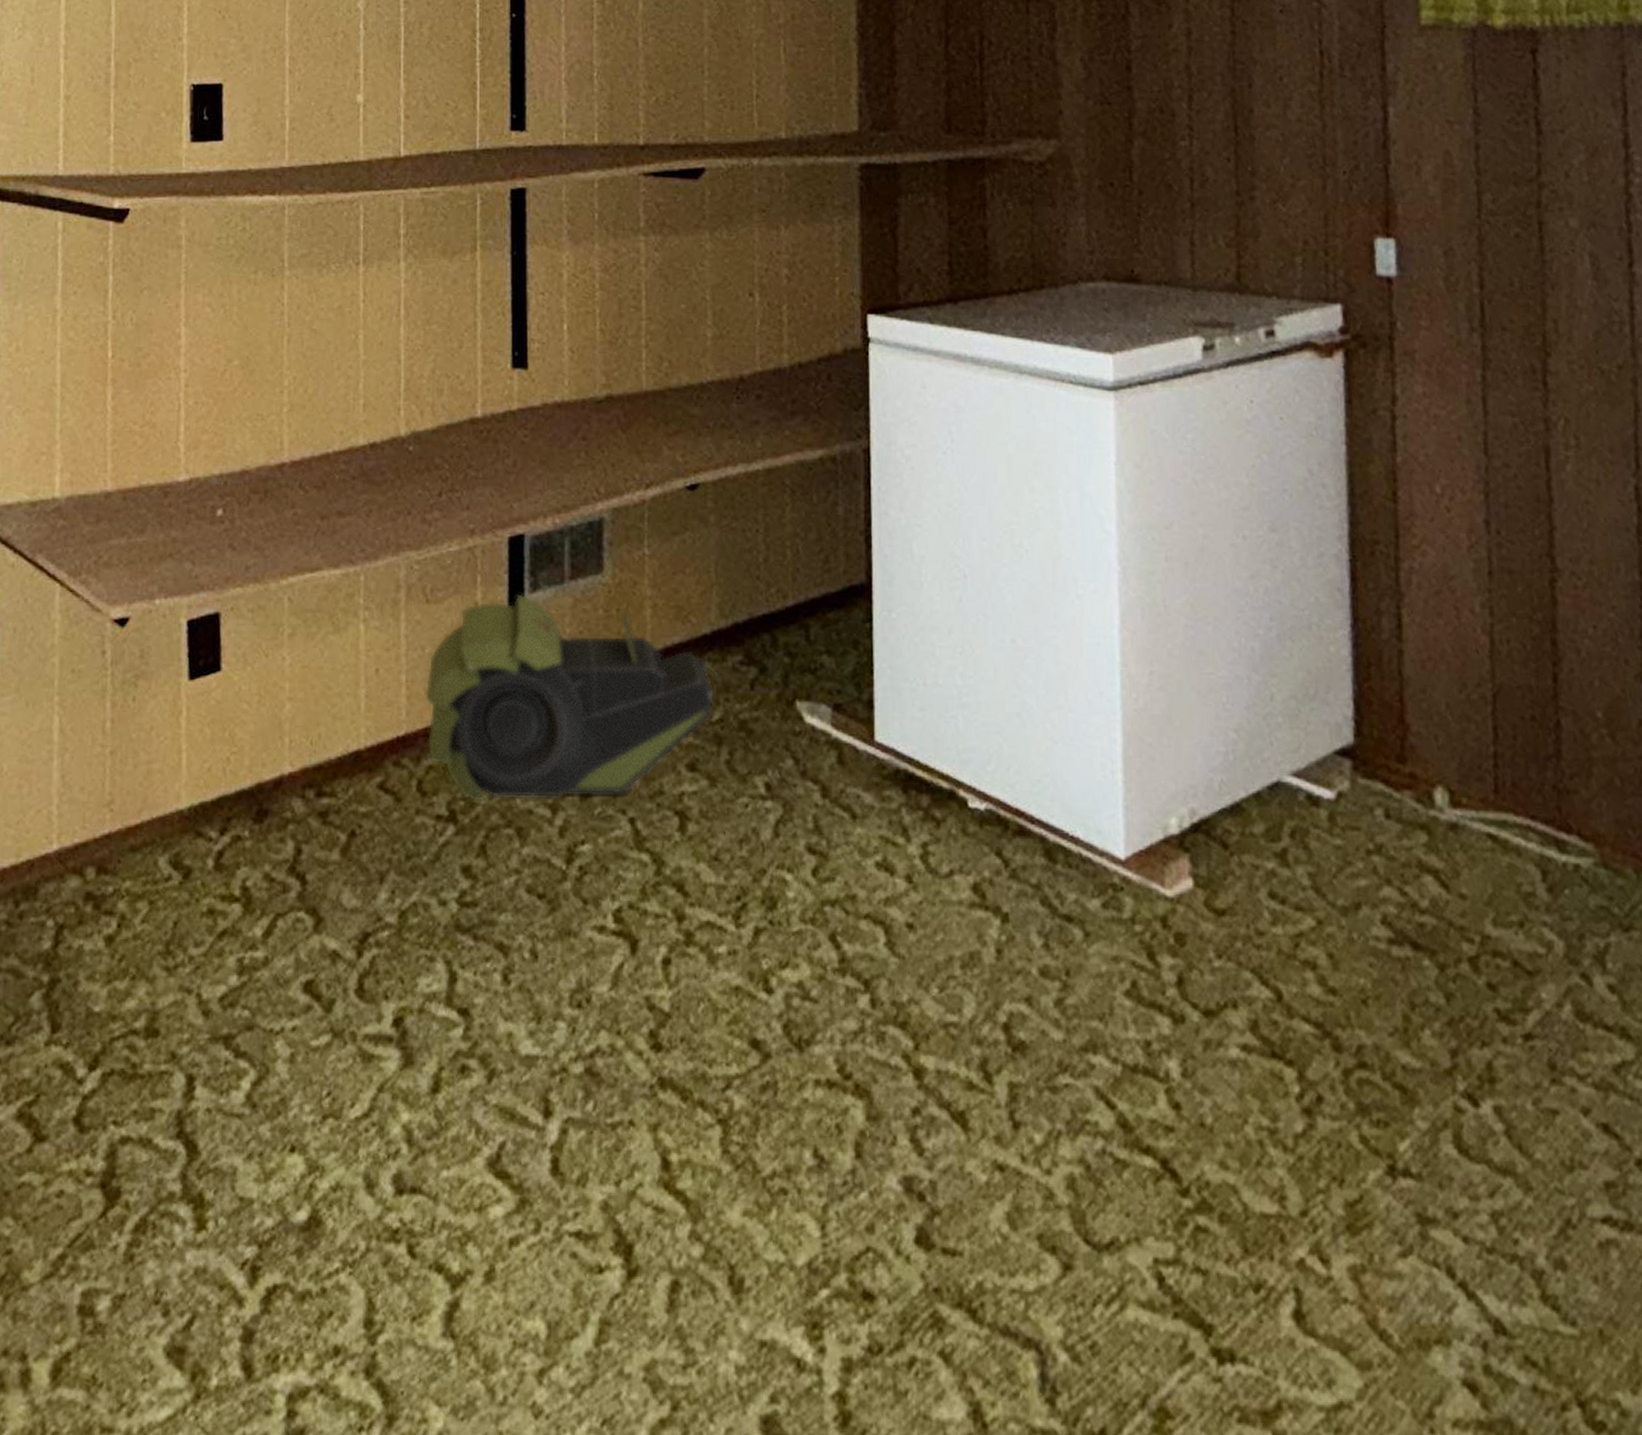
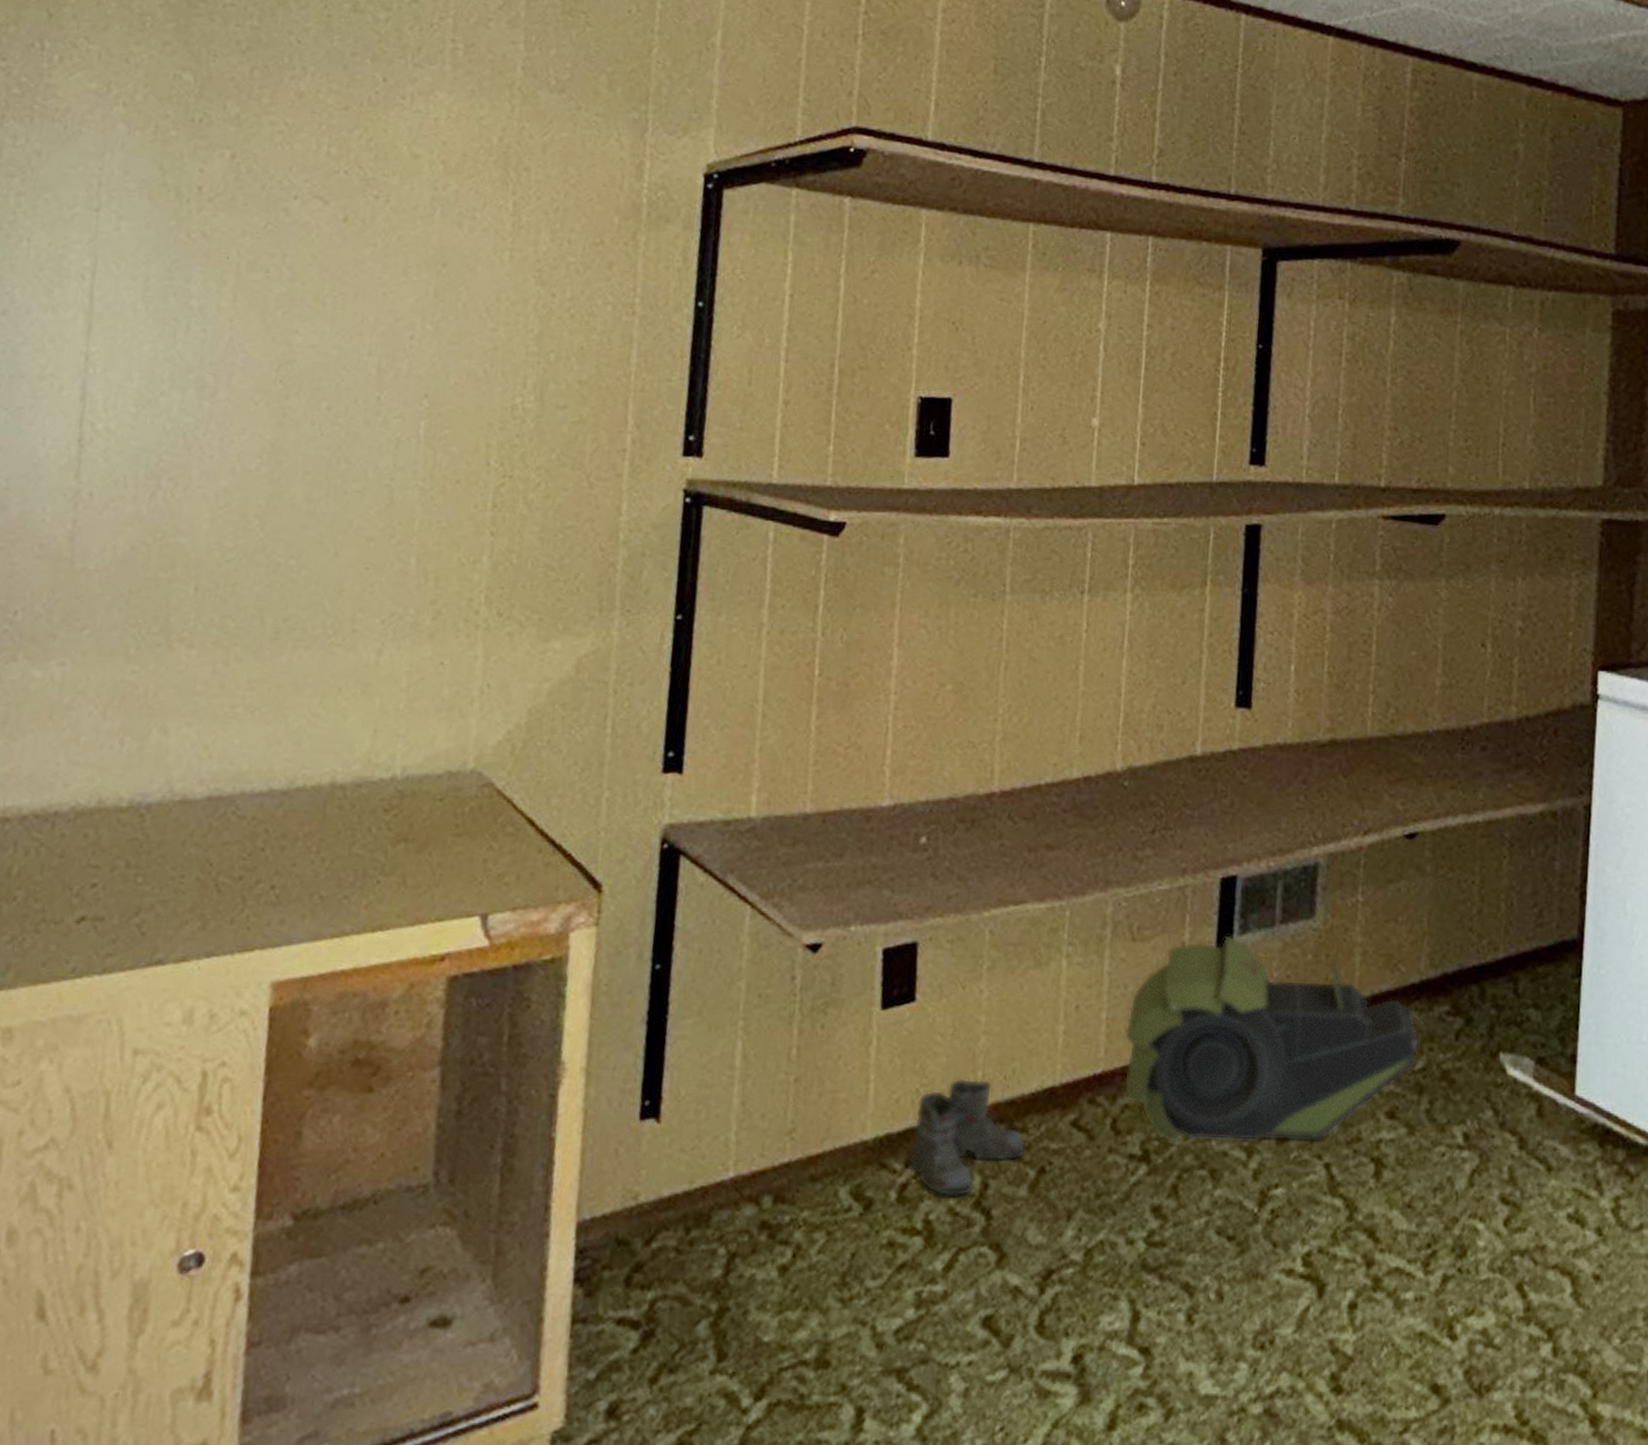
boots: none [215,745,335,863] -> present [898,1078,1026,1198]

